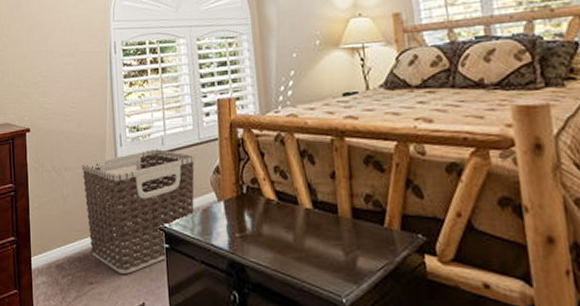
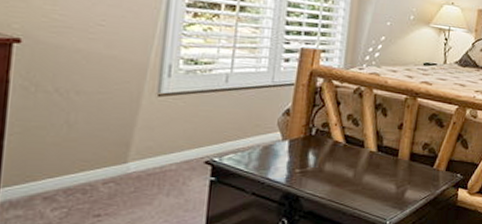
clothes hamper: present [81,149,195,274] -> none [103,84,264,205]

